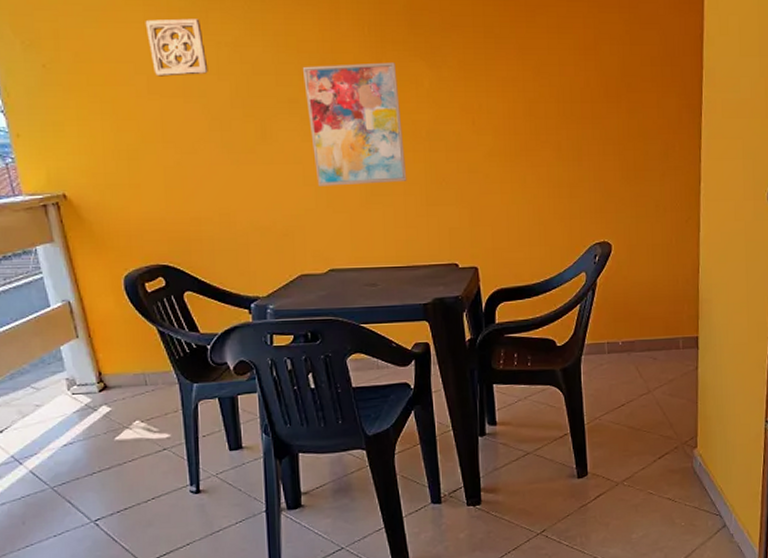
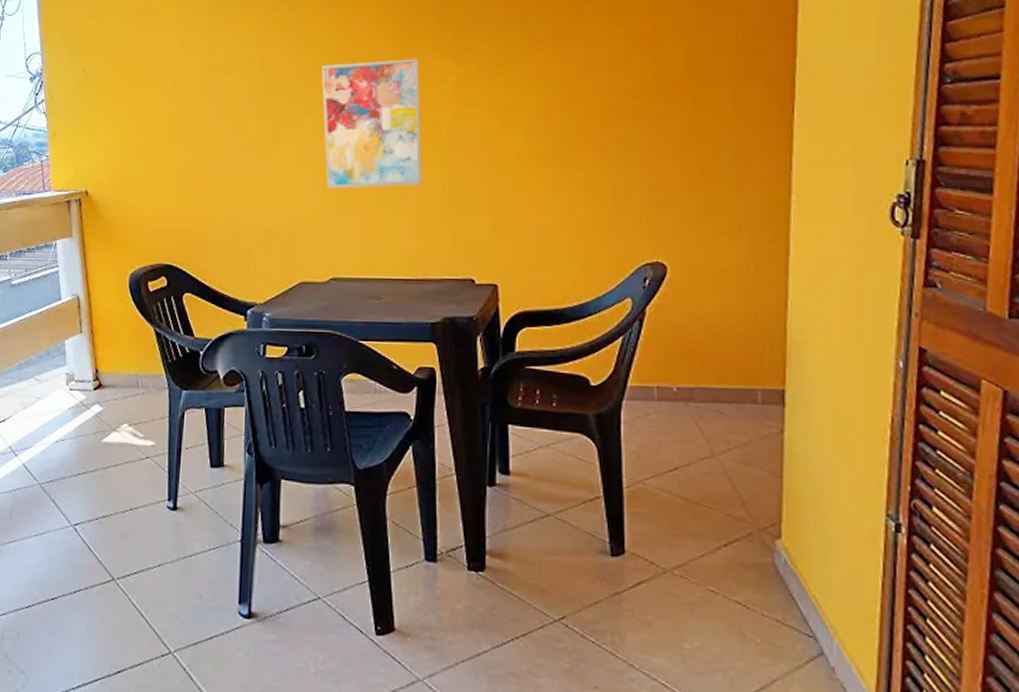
wall ornament: present [145,18,208,77] -> none [176,21,230,78]

